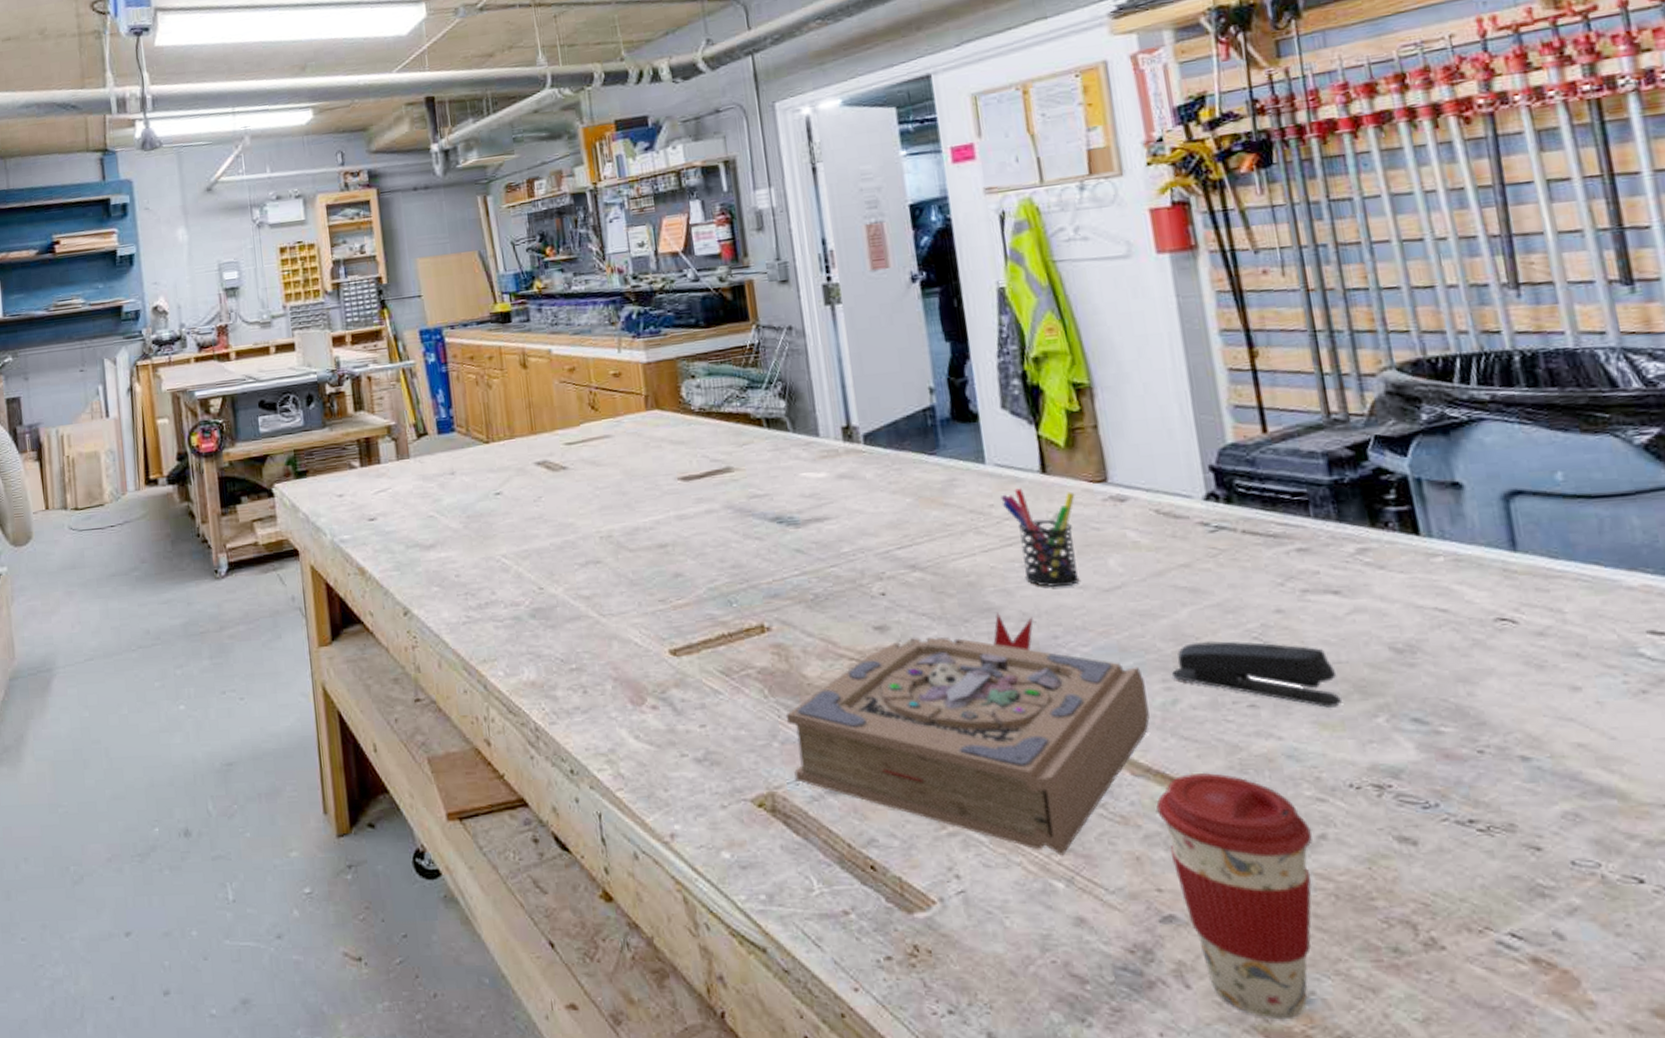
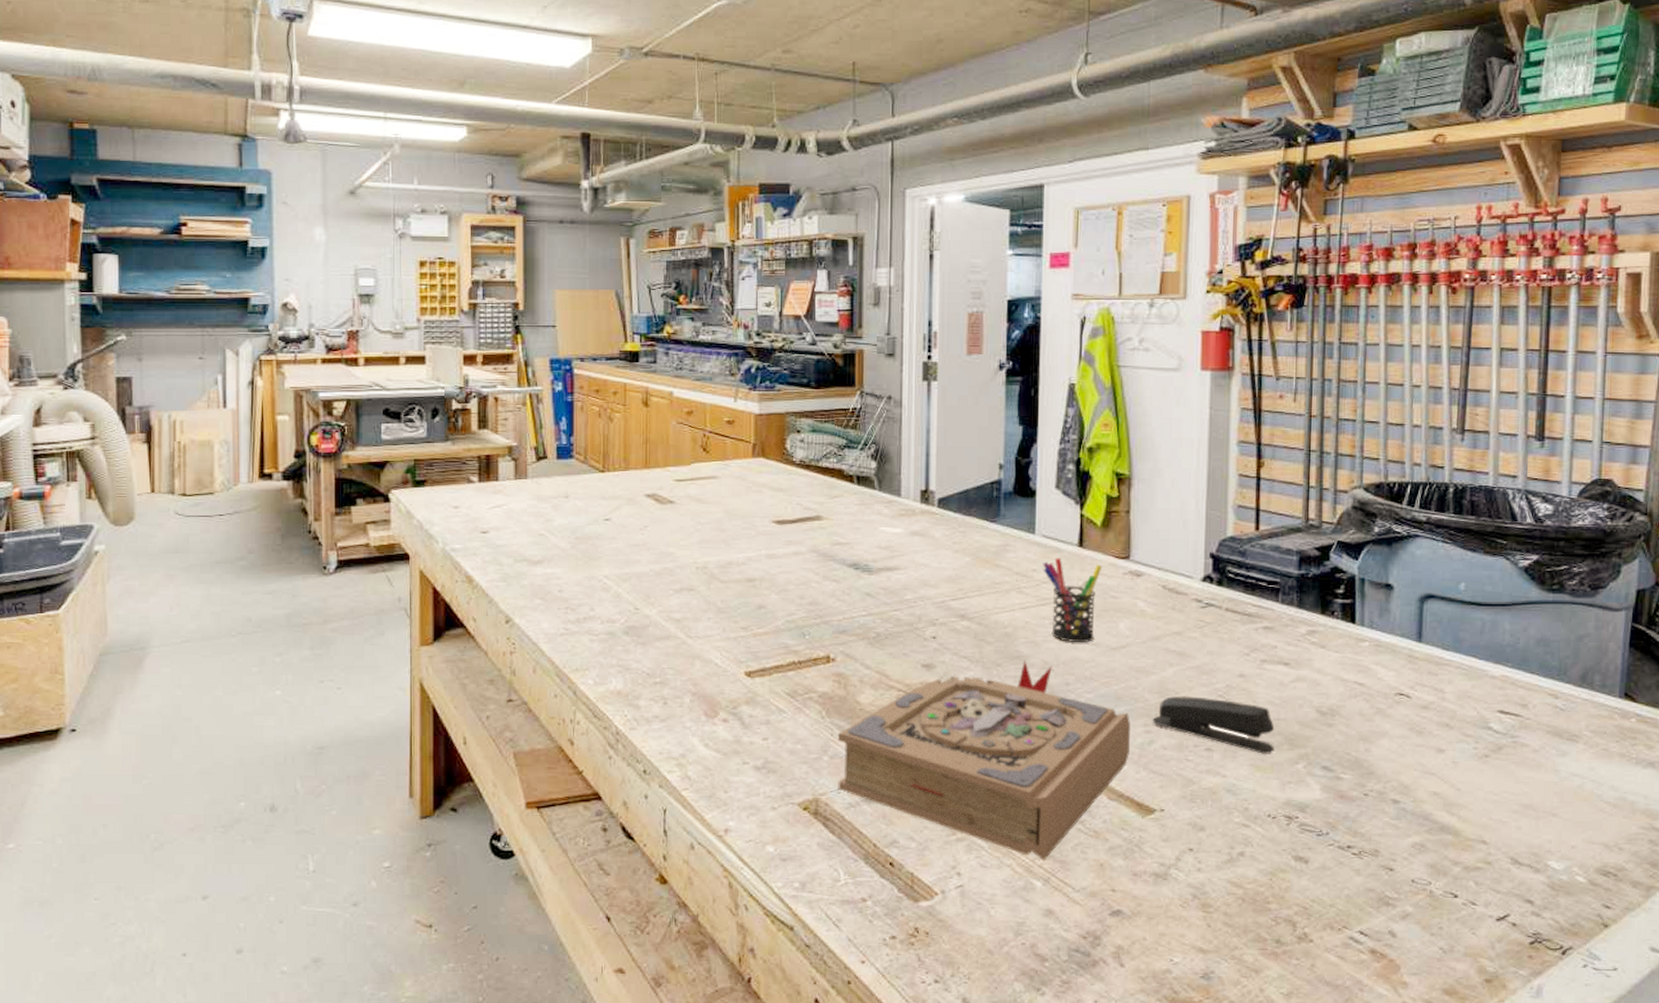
coffee cup: present [1156,772,1312,1020] -> none [1122,799,1234,992]

